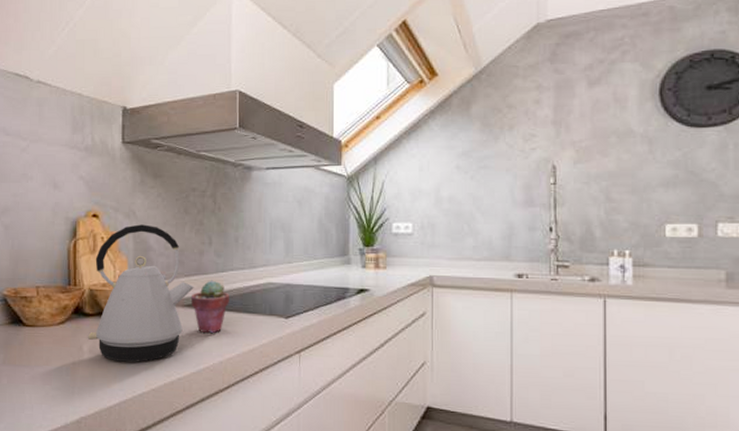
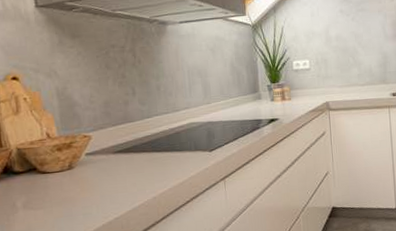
kettle: present [87,224,194,363] -> none [19,82,122,212]
potted succulent: present [190,280,229,333] -> none [120,126,157,174]

